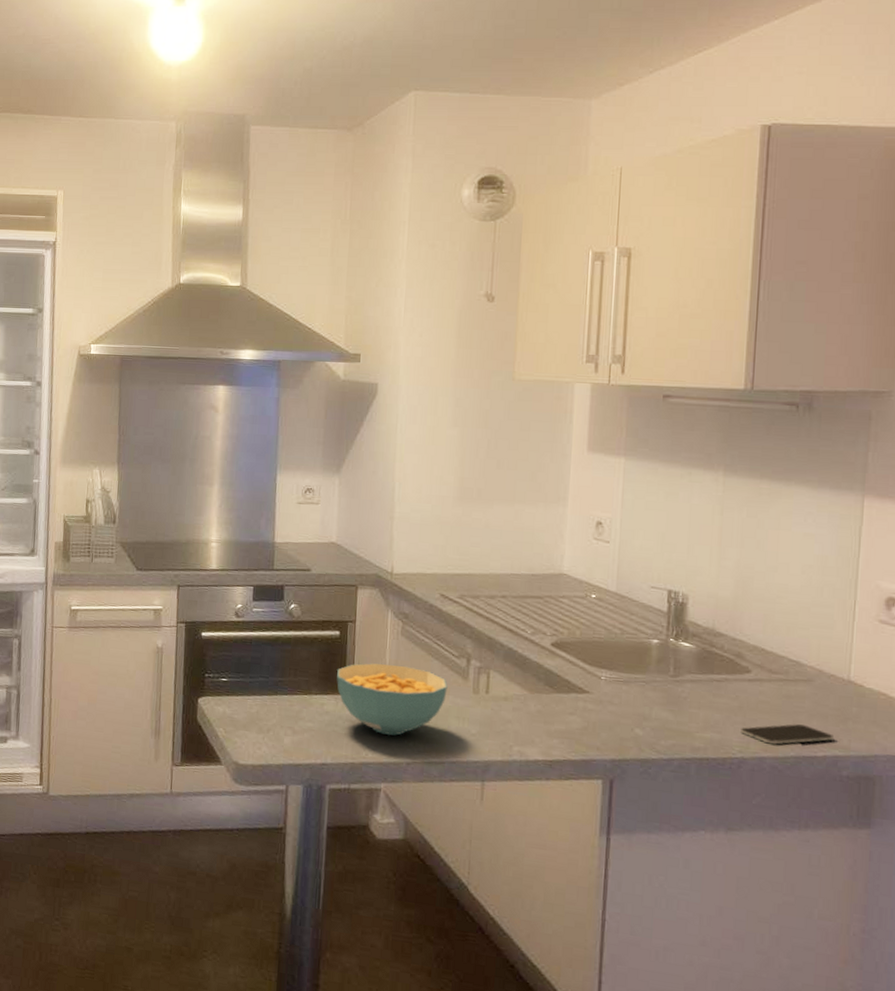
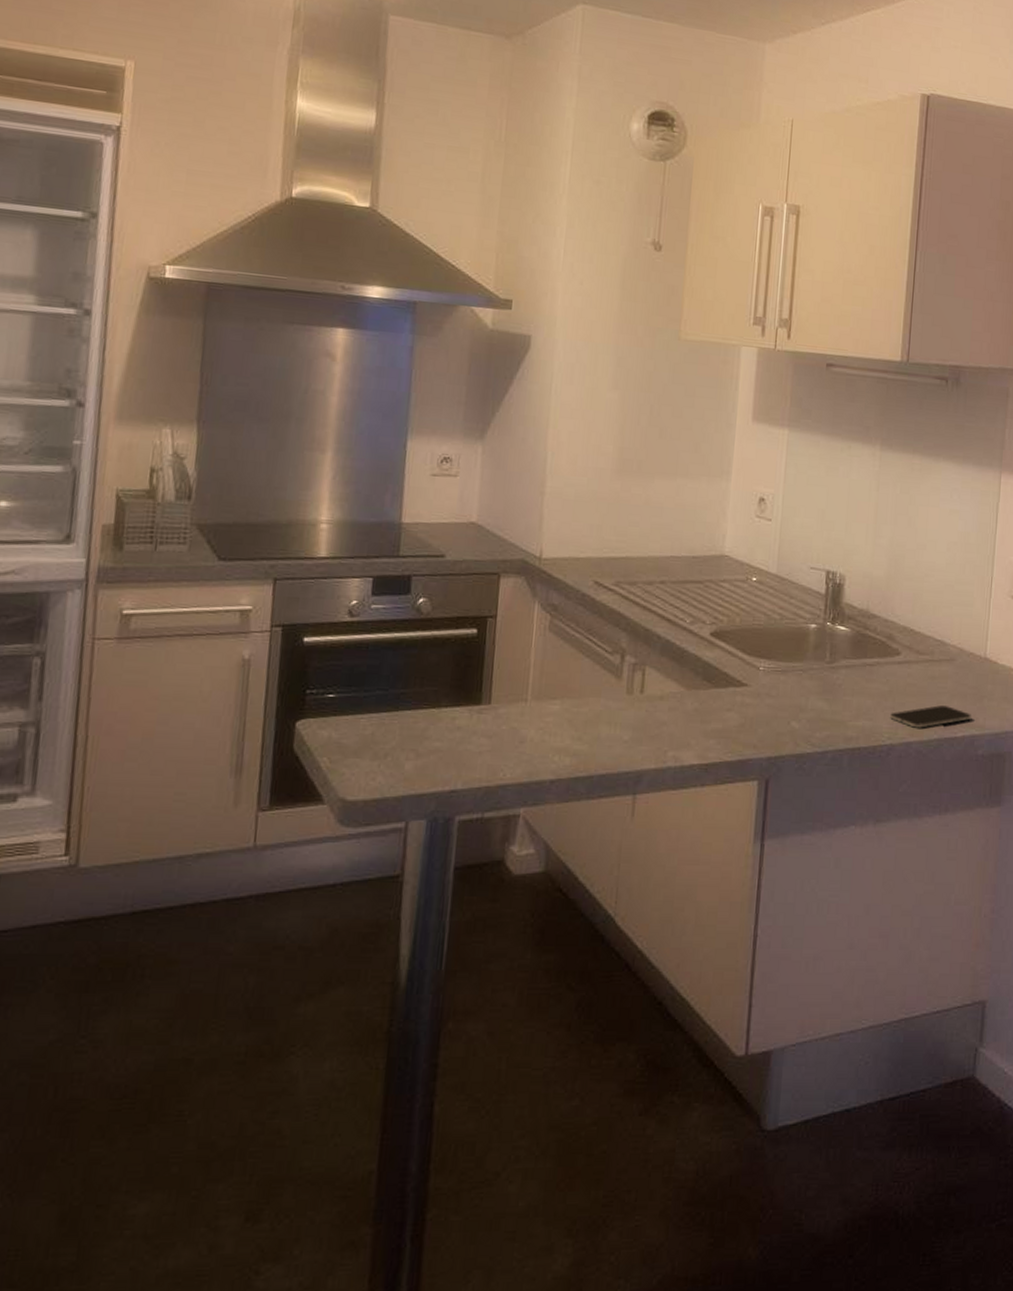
cereal bowl: present [337,663,448,736] -> none [472,664,599,750]

